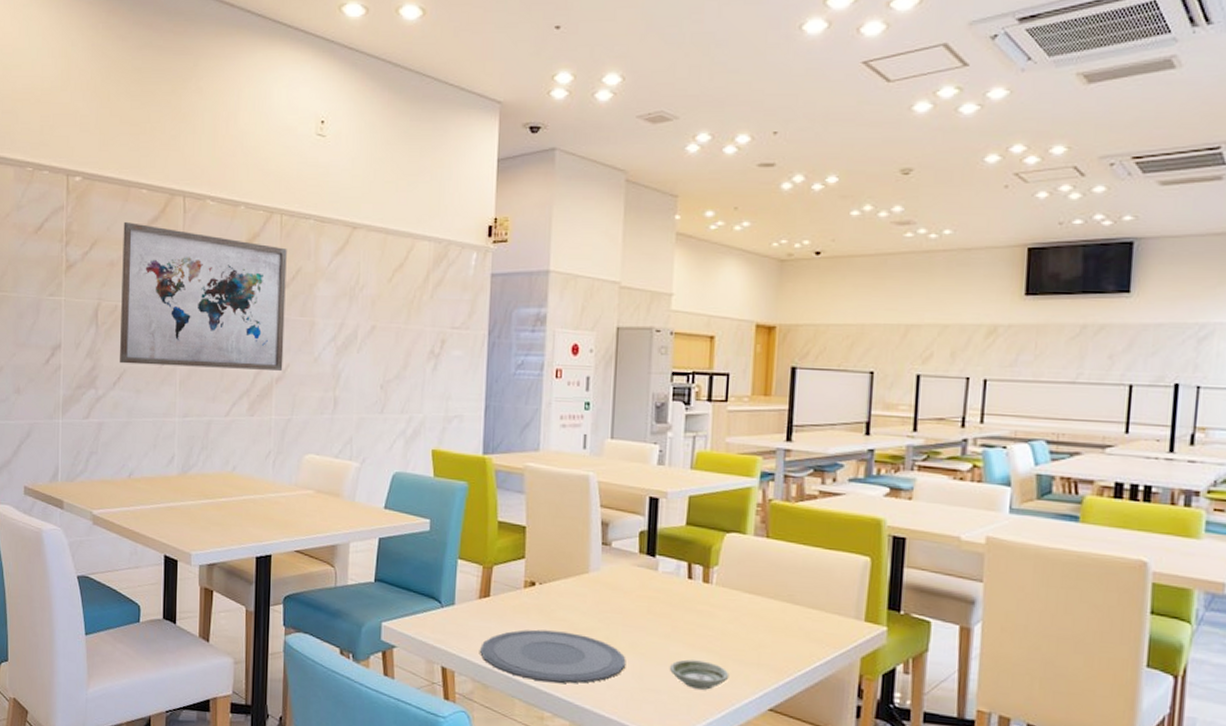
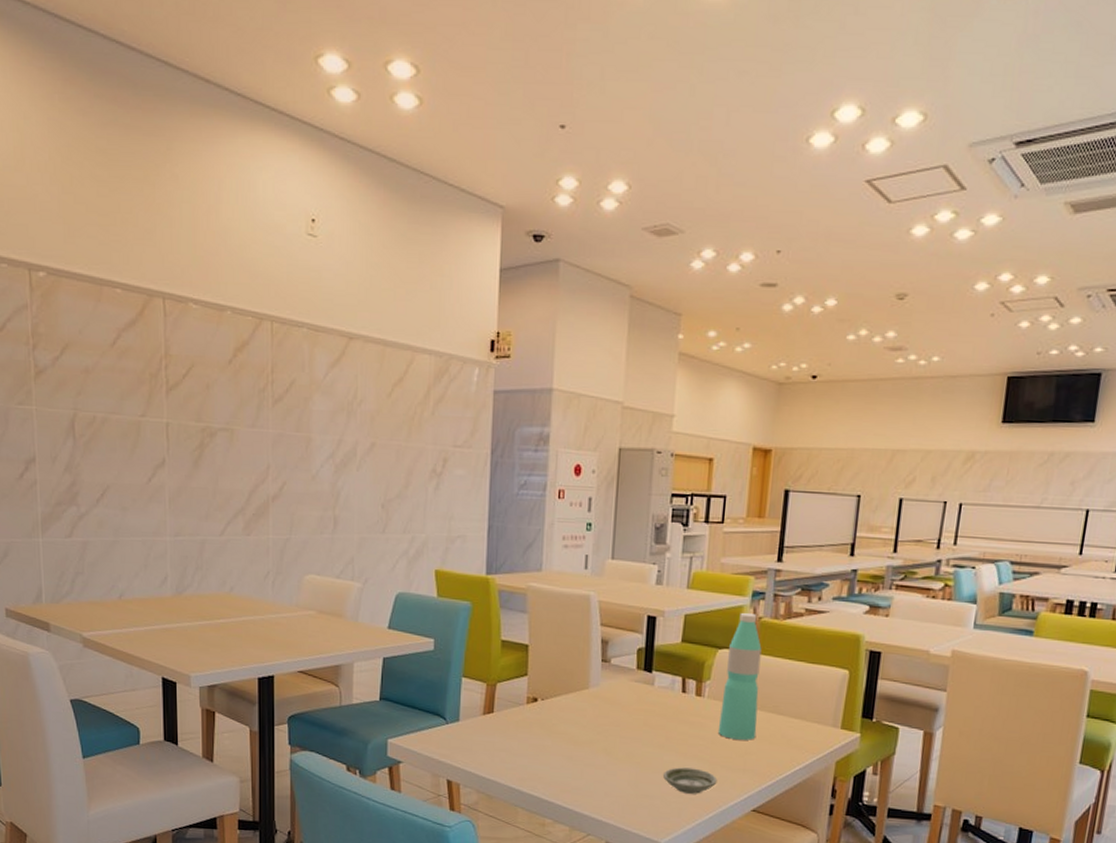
wall art: present [120,222,287,371] -> none [97,325,279,488]
plate: present [480,629,626,684] -> none [484,743,623,792]
water bottle: none [728,495,773,632] -> present [717,613,762,740]

